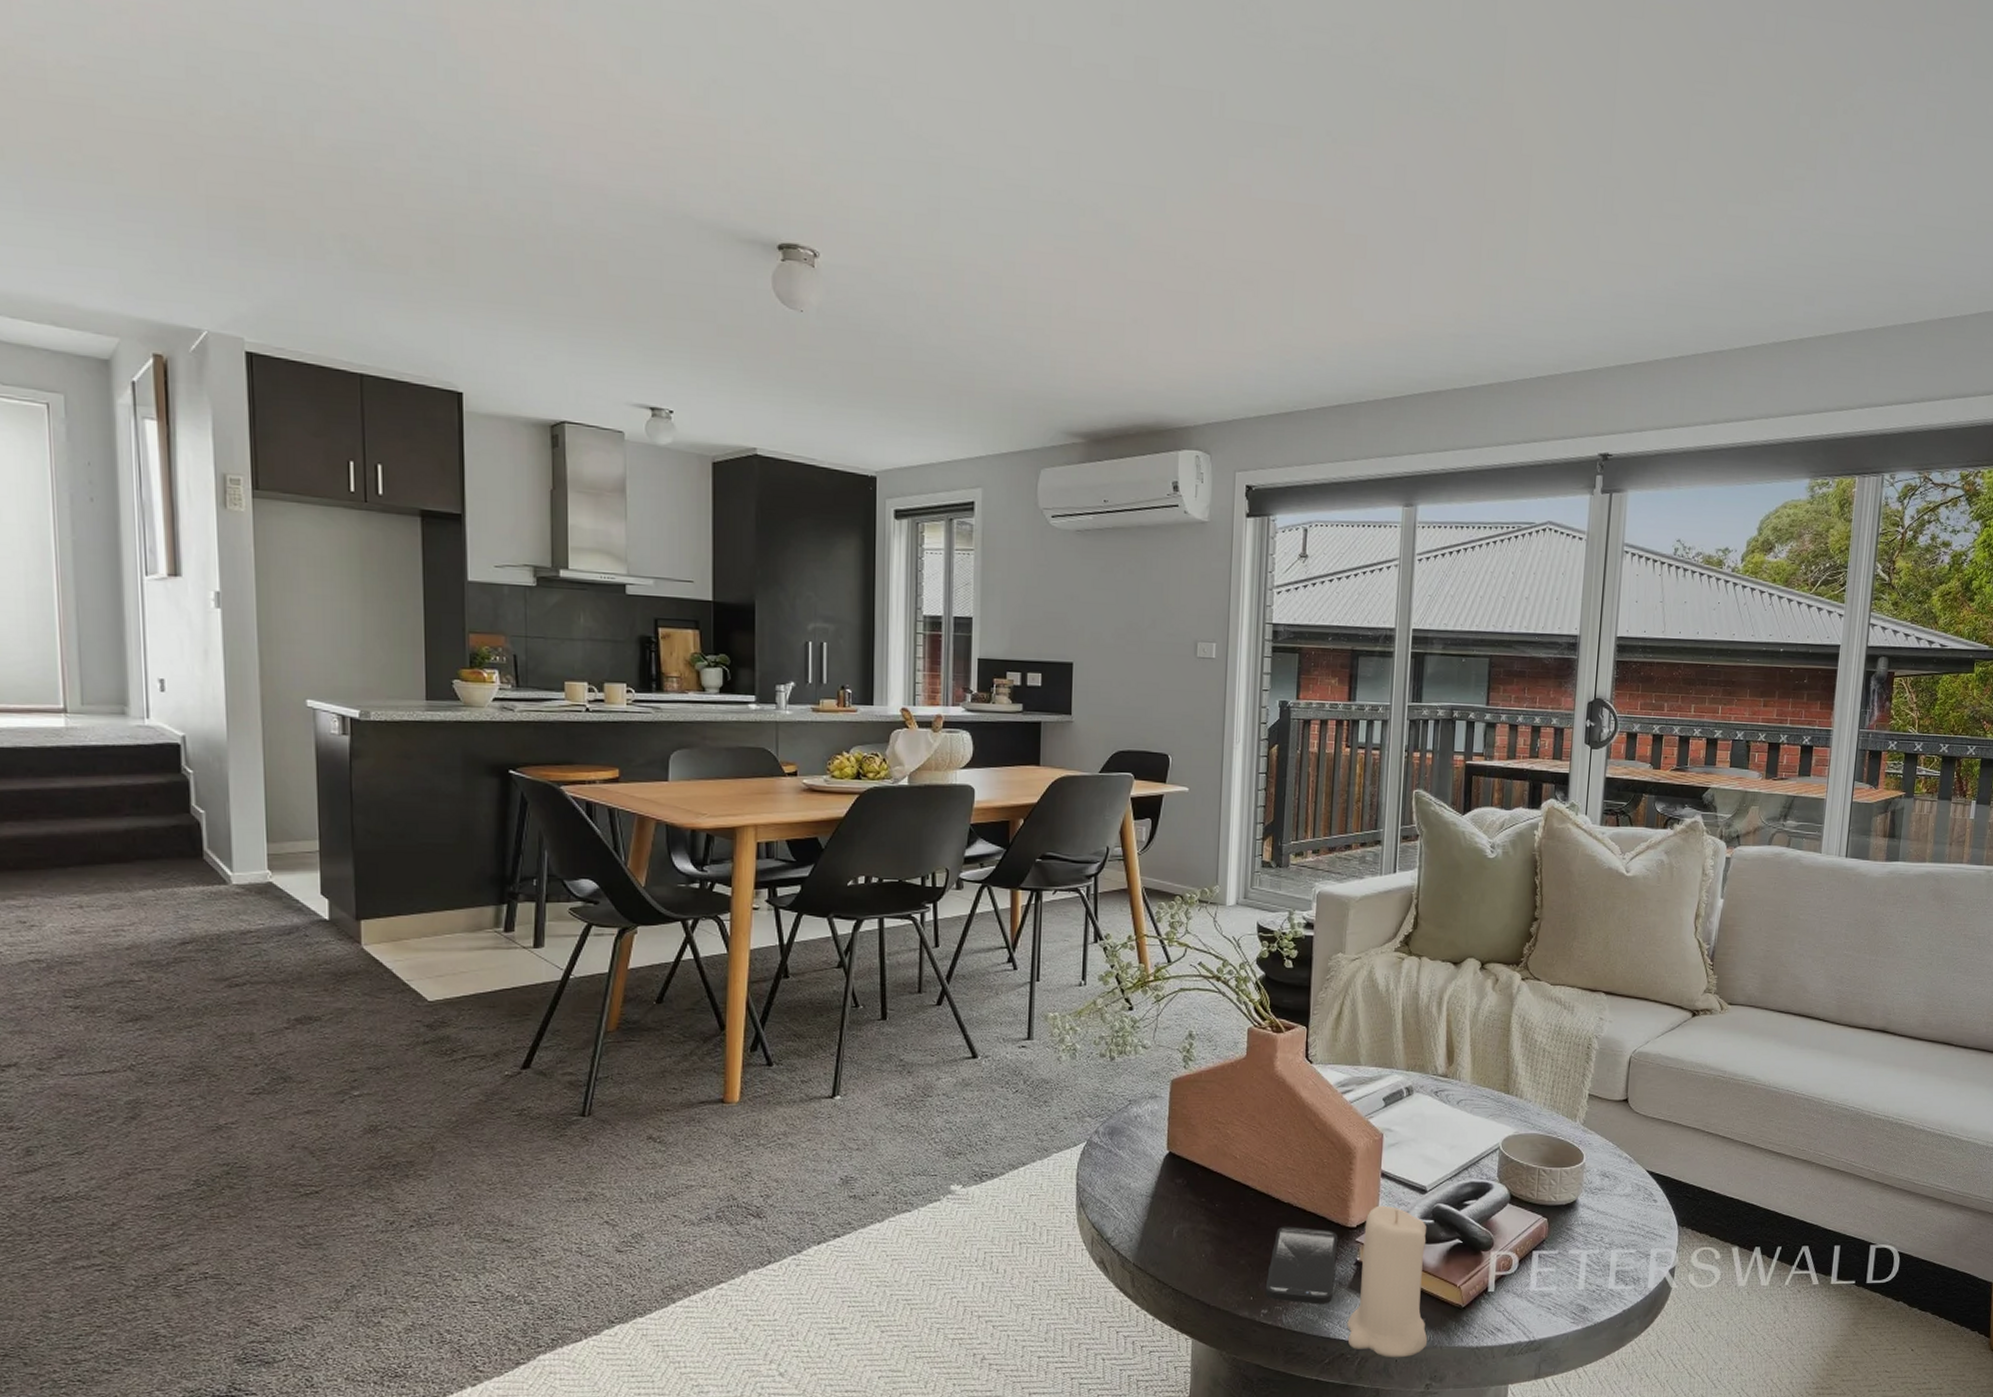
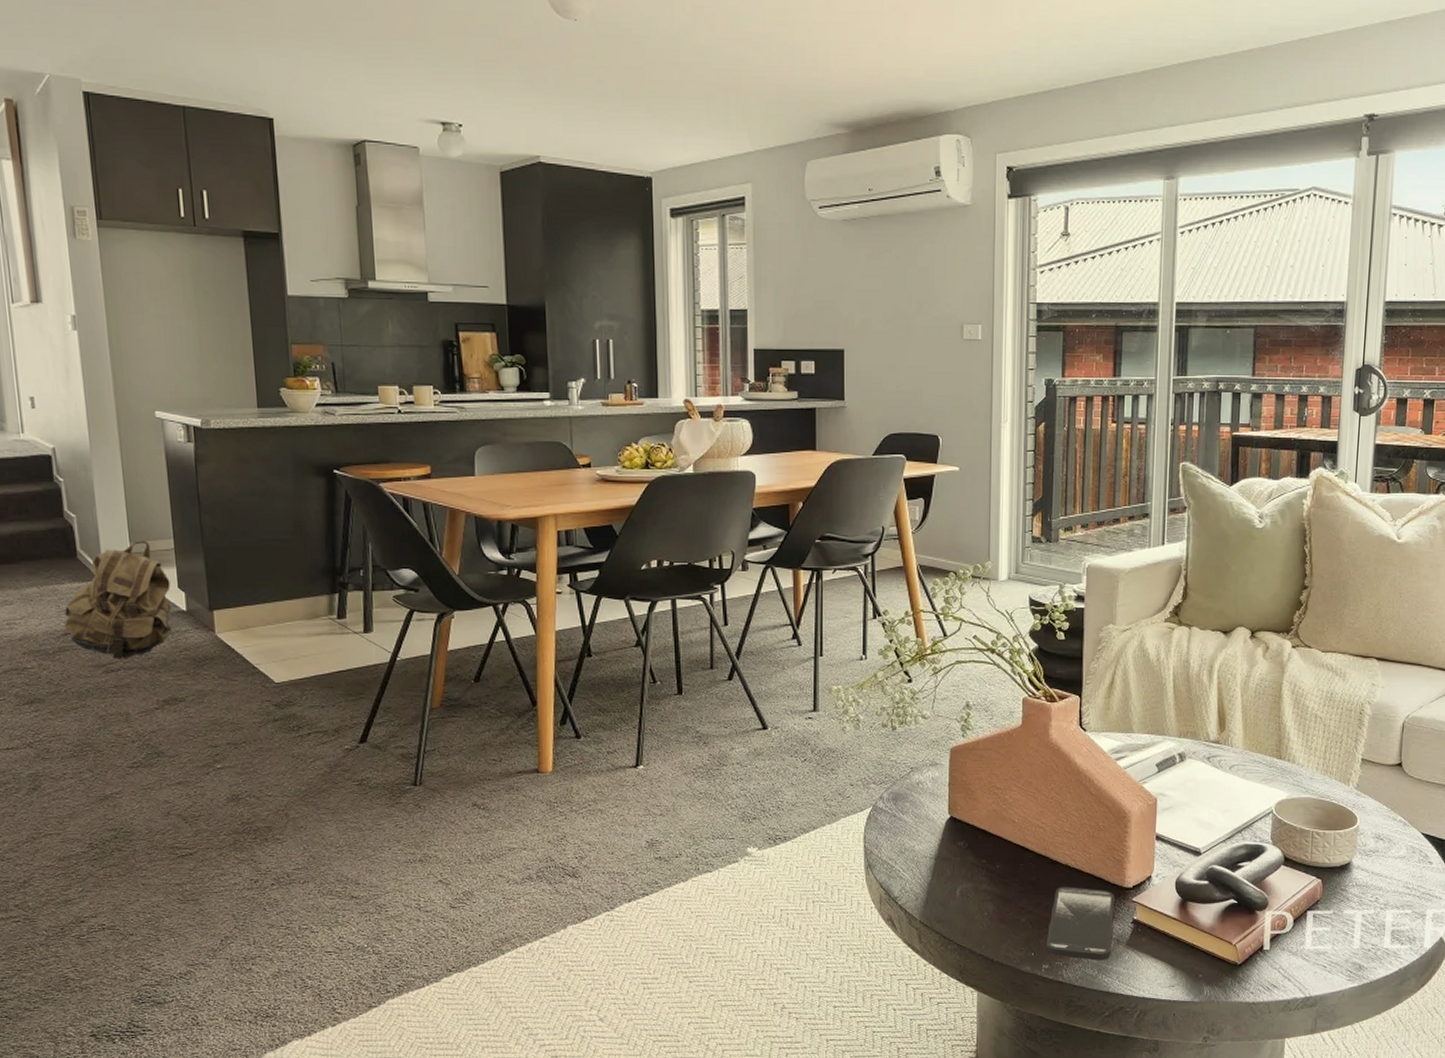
backpack: none [183,841,312,973] -> present [65,541,172,659]
candle: present [1347,1205,1428,1358] -> none [1125,867,1205,1012]

